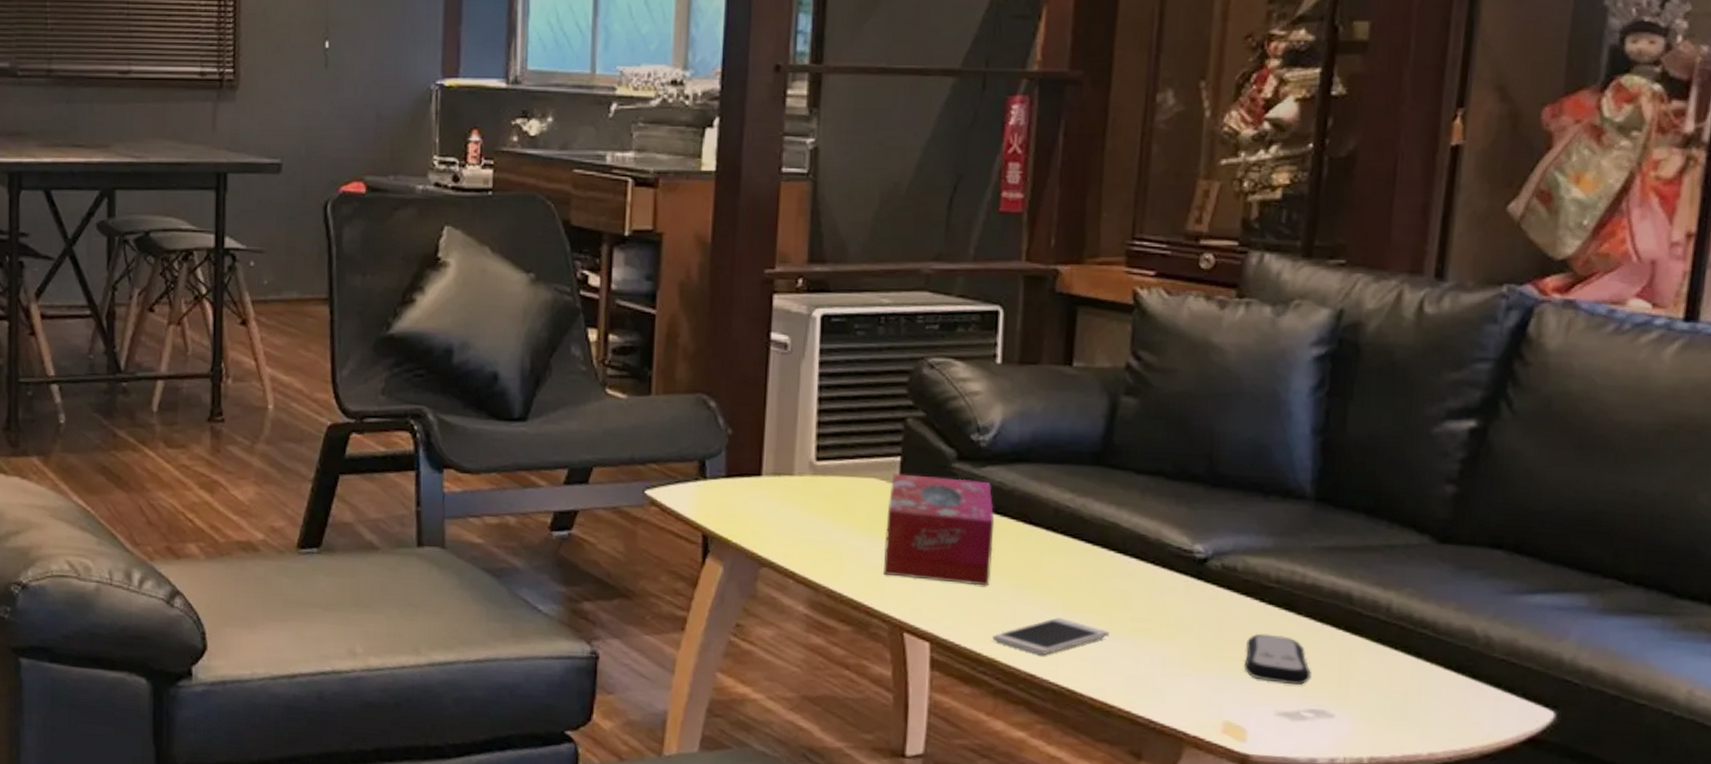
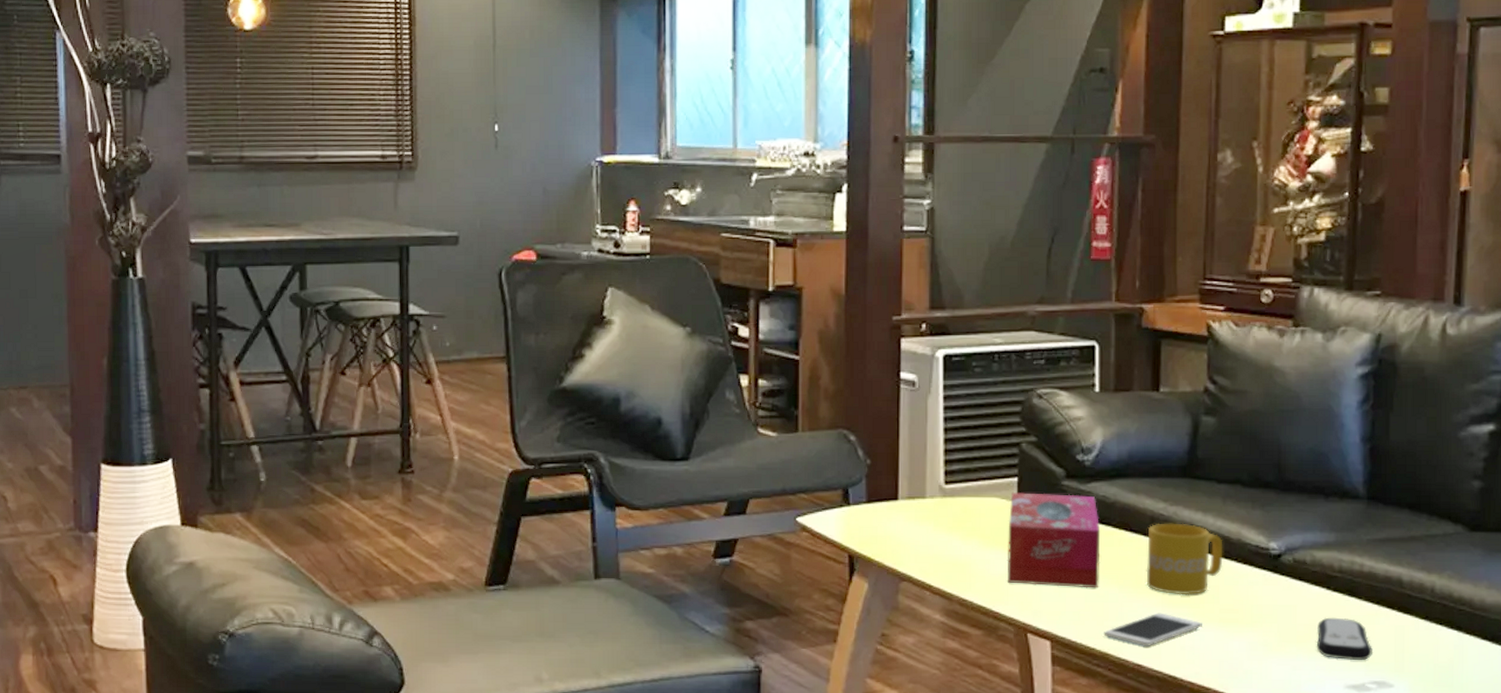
mug: none [1046,516,1139,600] -> present [1146,523,1223,595]

